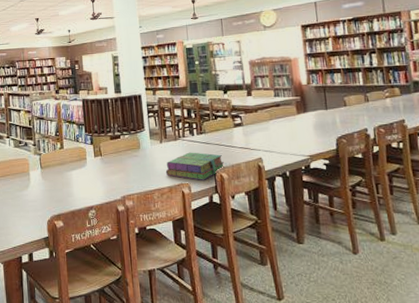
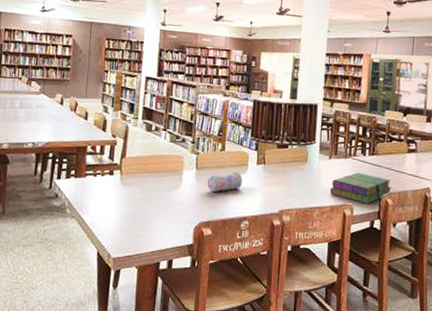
pencil case: none [53,167,84,188] -> present [207,172,242,193]

